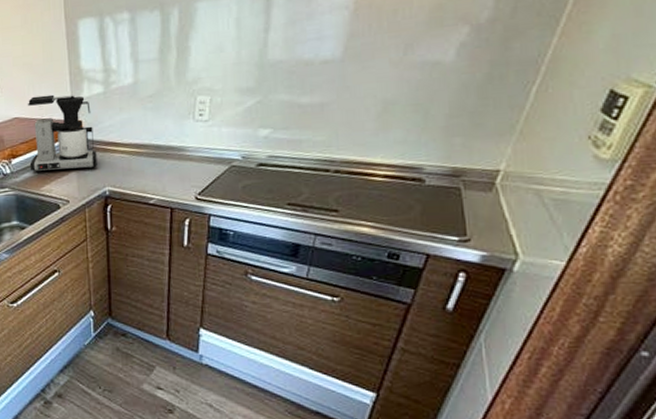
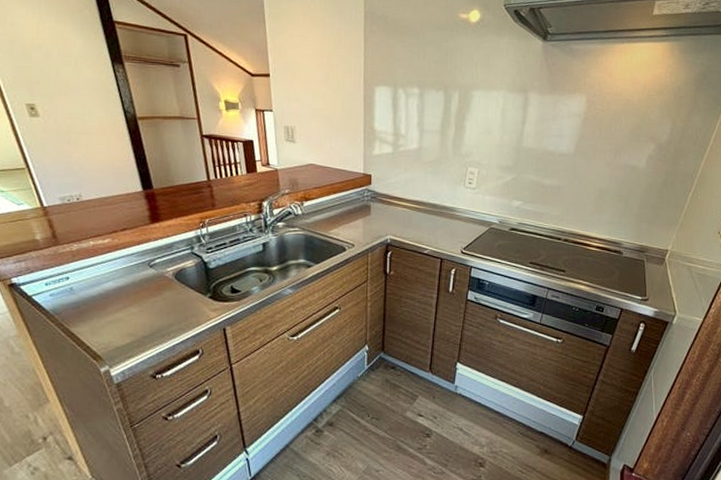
coffee maker: present [28,94,97,172] -> none [320,147,382,219]

